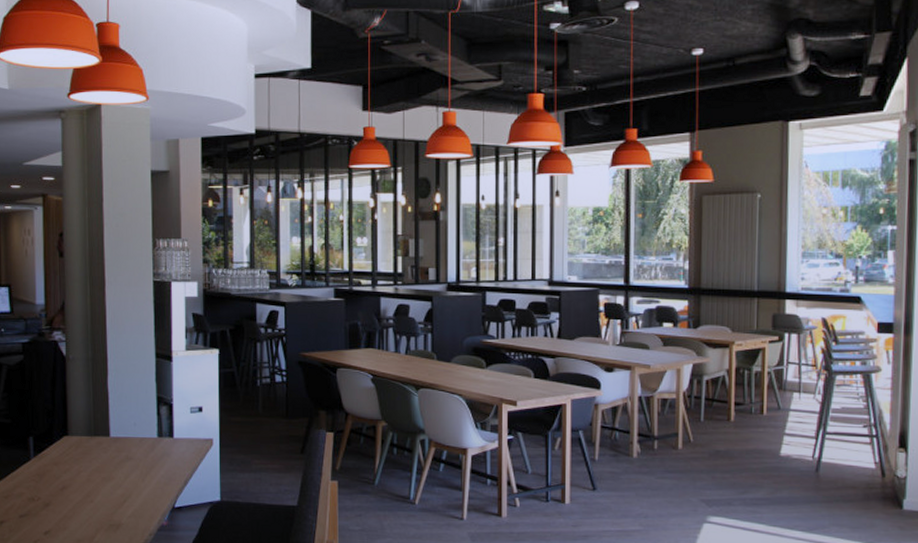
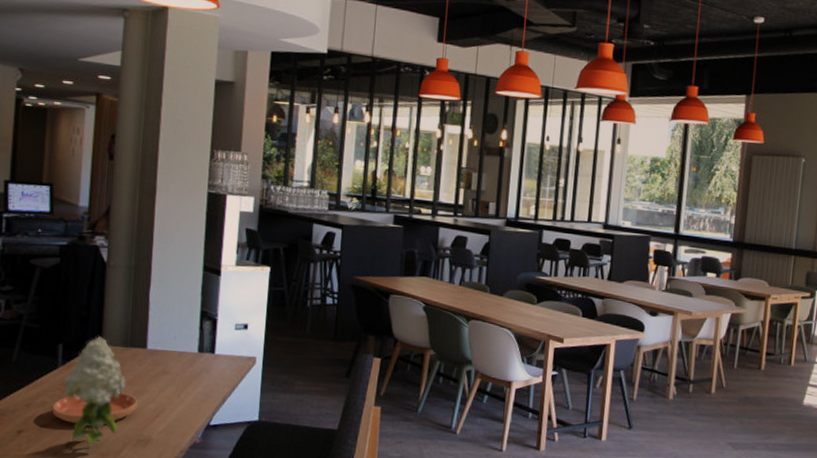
saucer: none [29,480,106,512] -> present [53,392,138,424]
flower: none [37,427,93,532] -> present [64,336,126,445]

